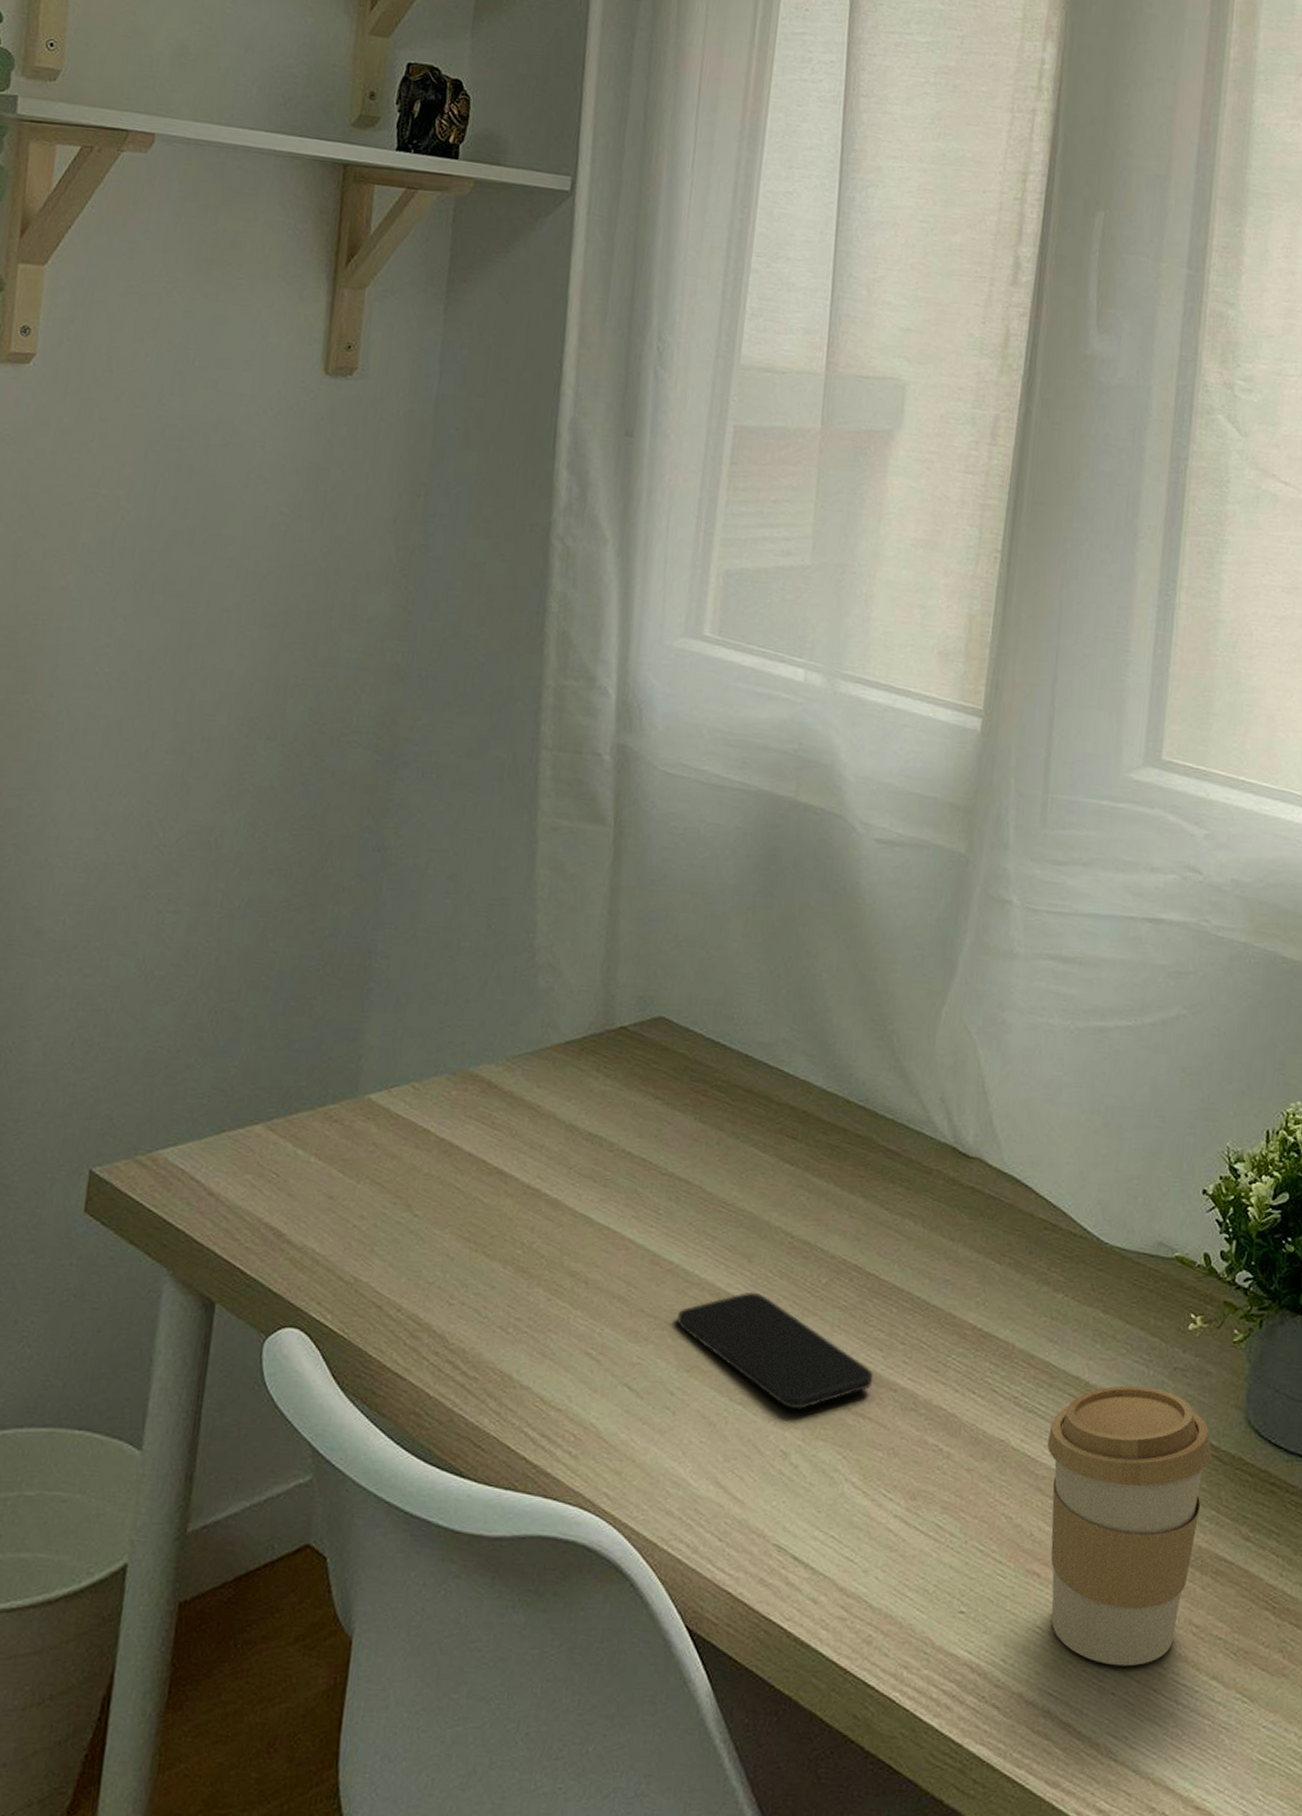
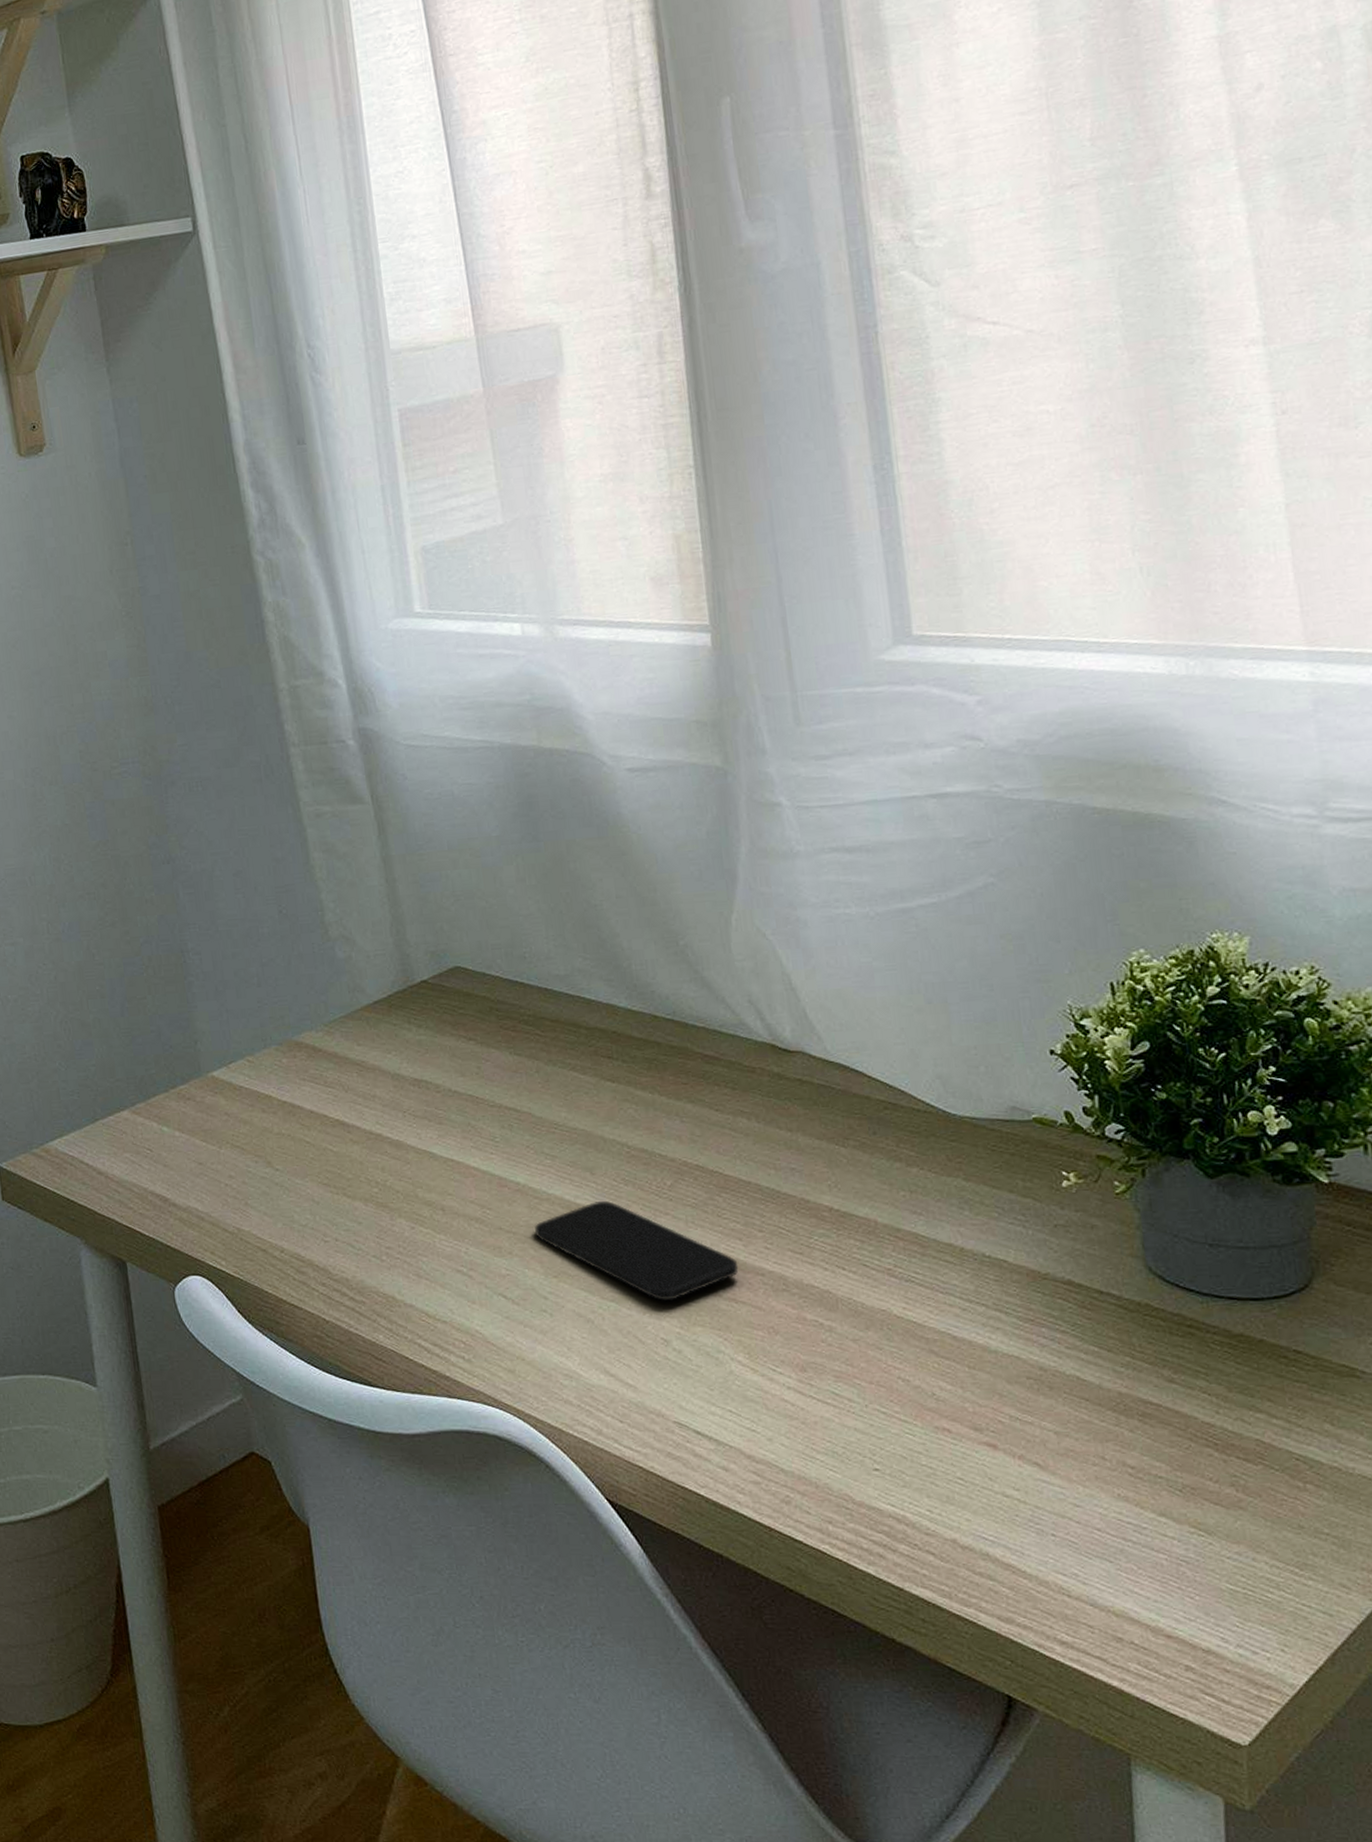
coffee cup: present [1047,1385,1212,1667] -> none [931,1246,1115,1509]

